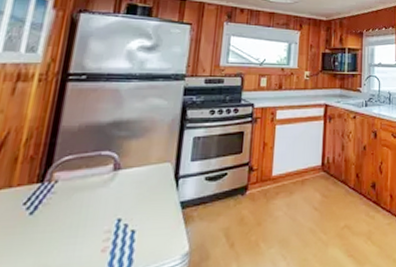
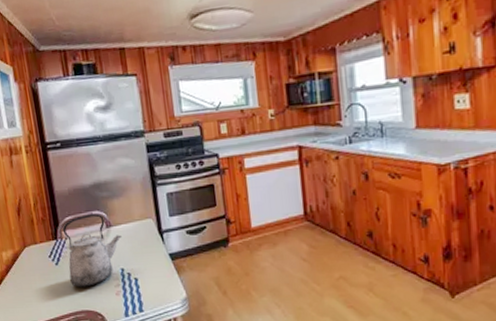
kettle: none [43,154,130,243] -> present [62,214,122,287]

